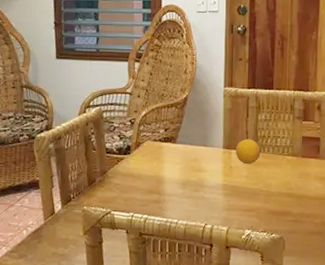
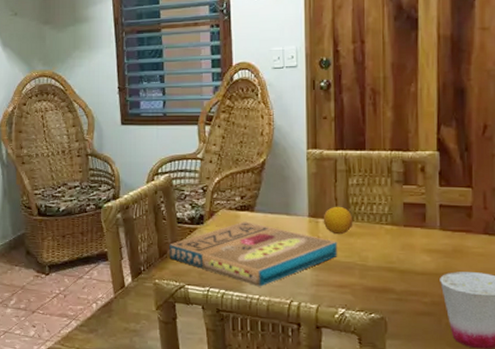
pizza box: none [98,152,247,212] -> present [169,221,338,287]

